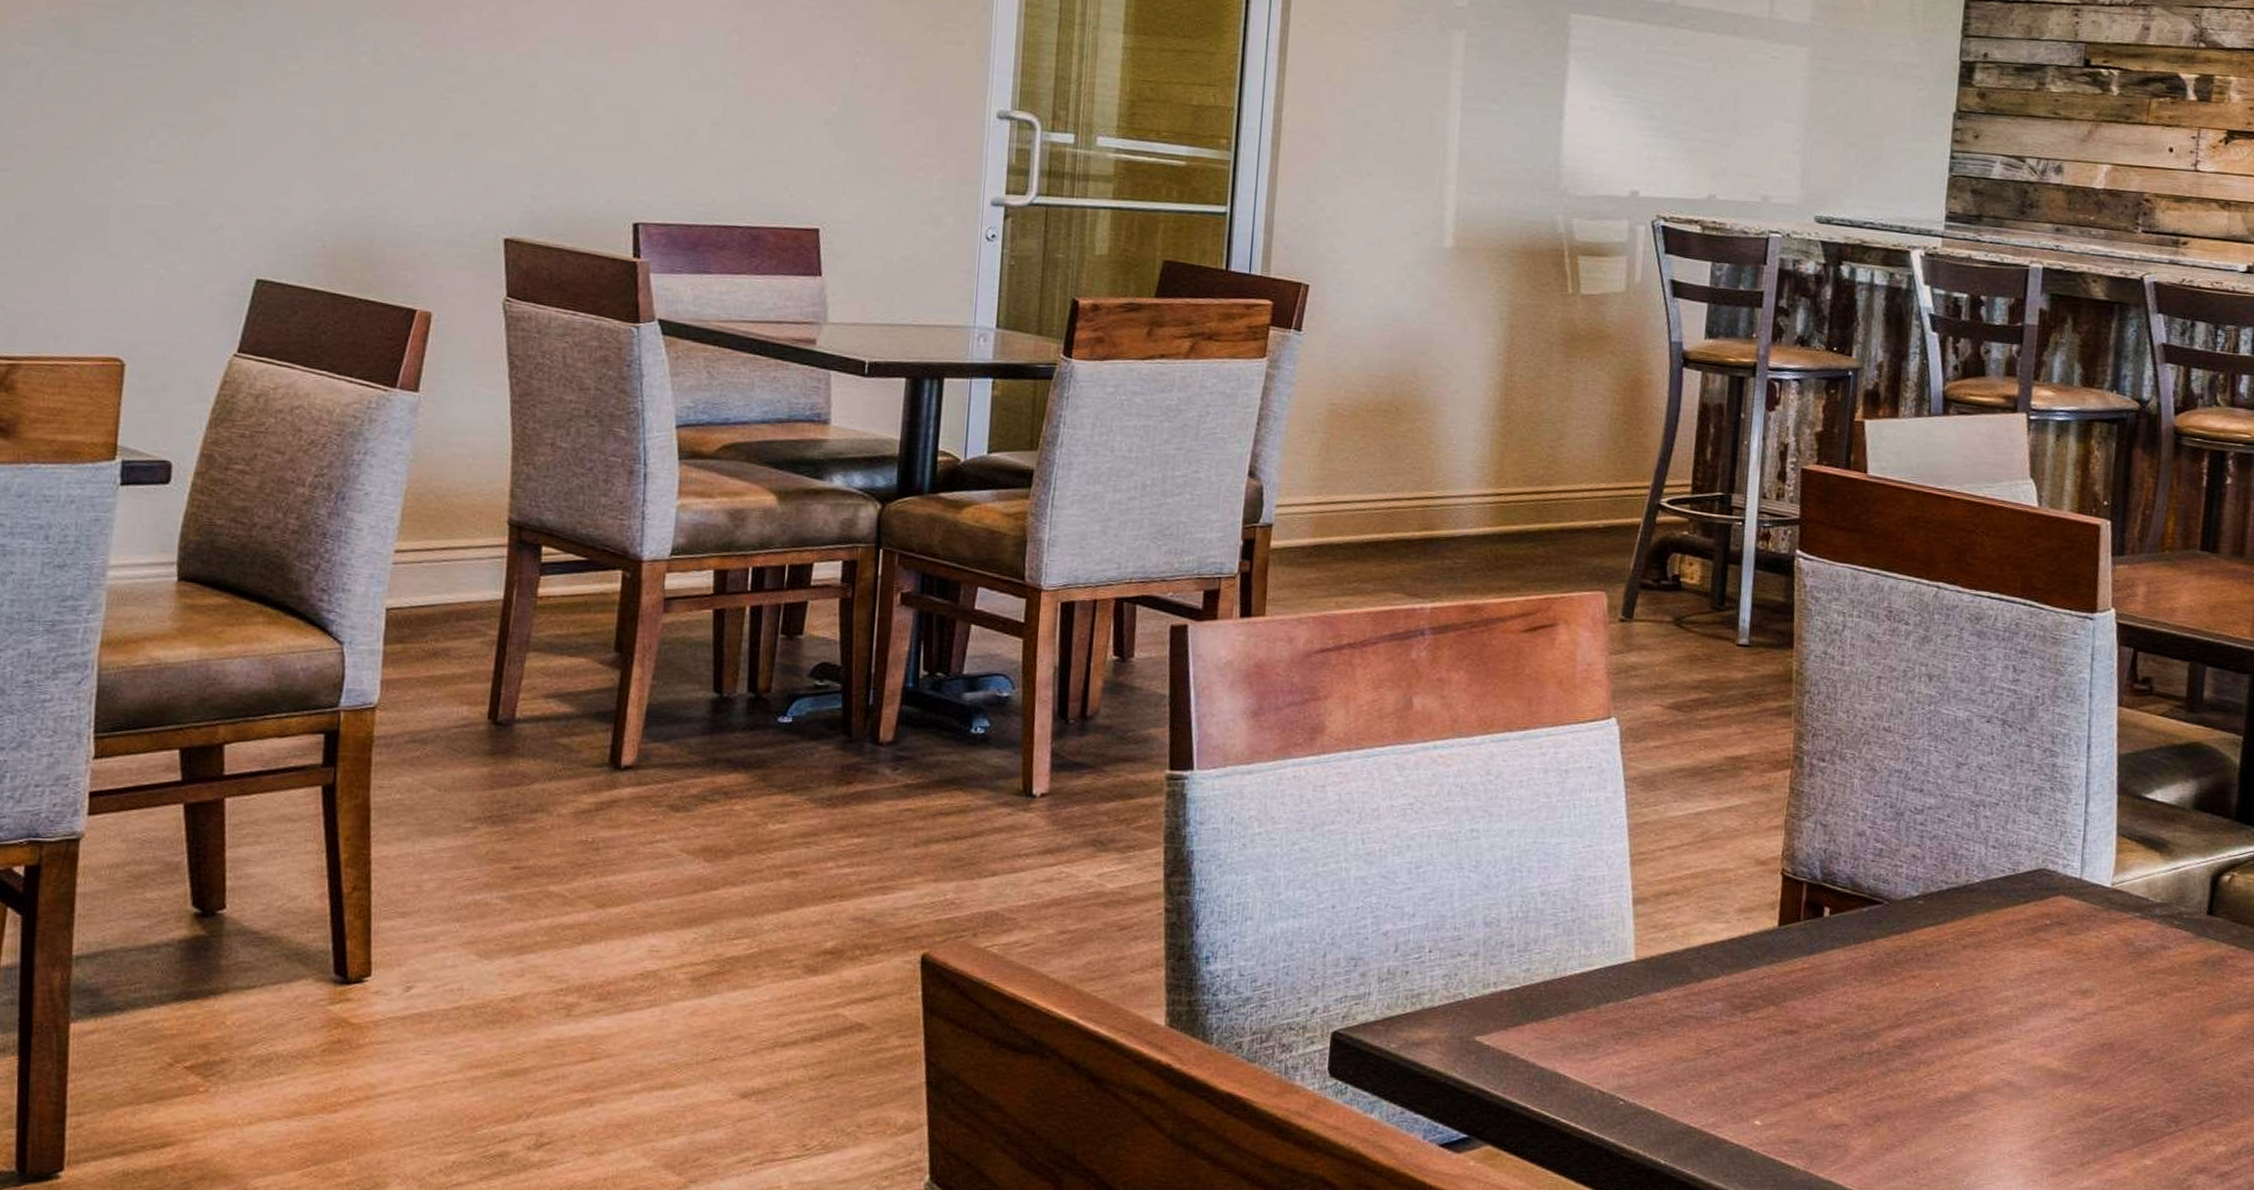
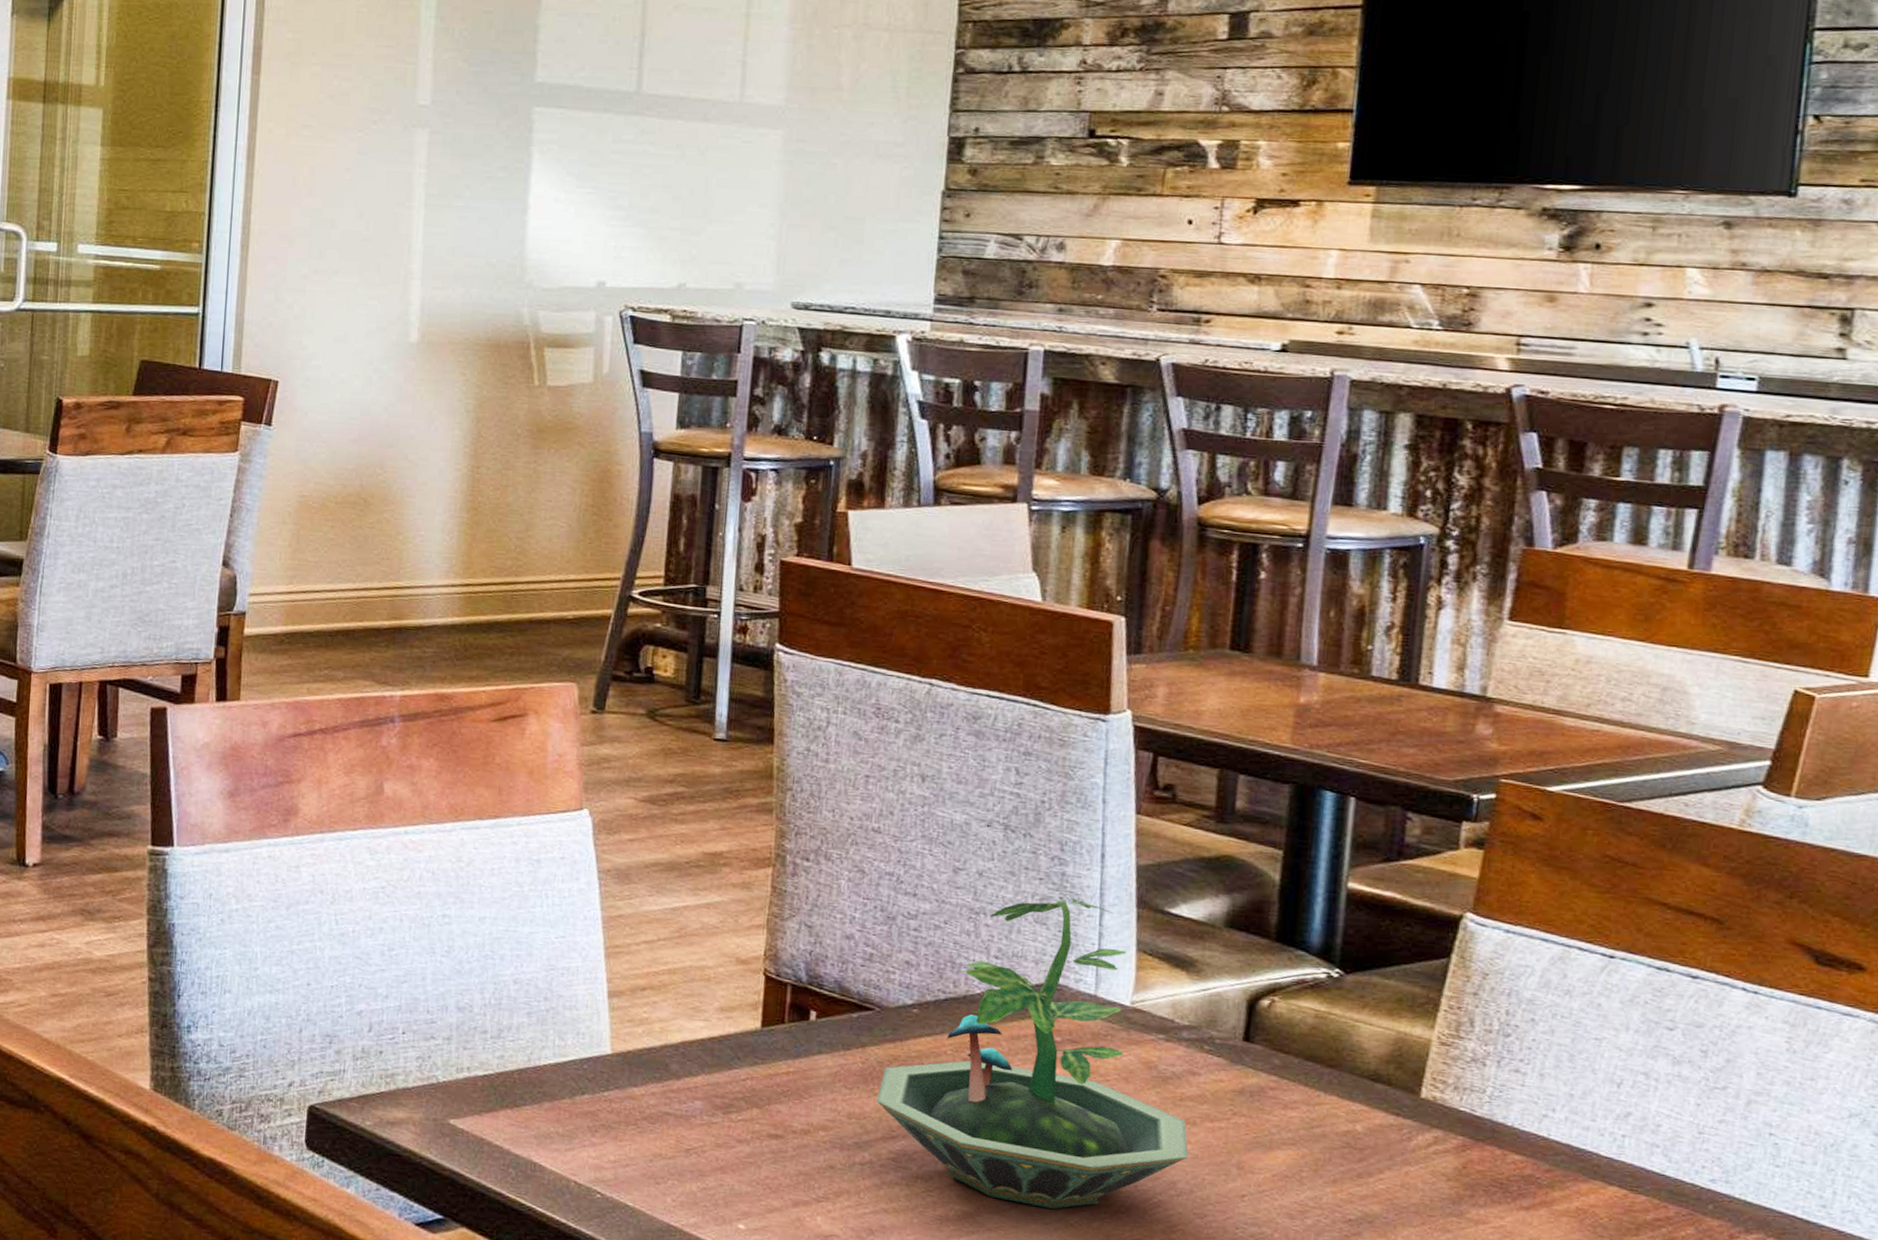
terrarium: none [1883,788,2159,1084] -> present [876,898,1188,1209]

